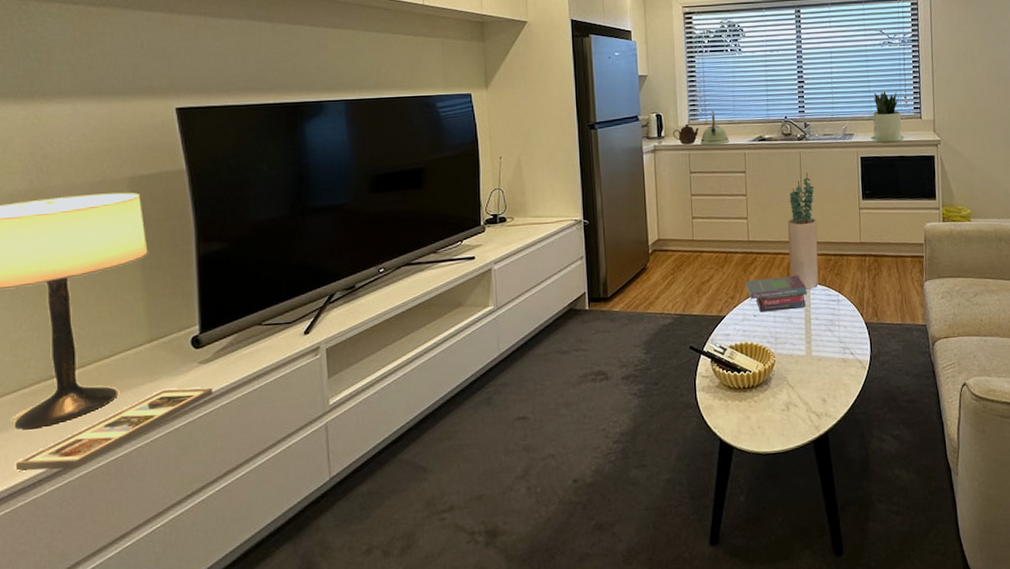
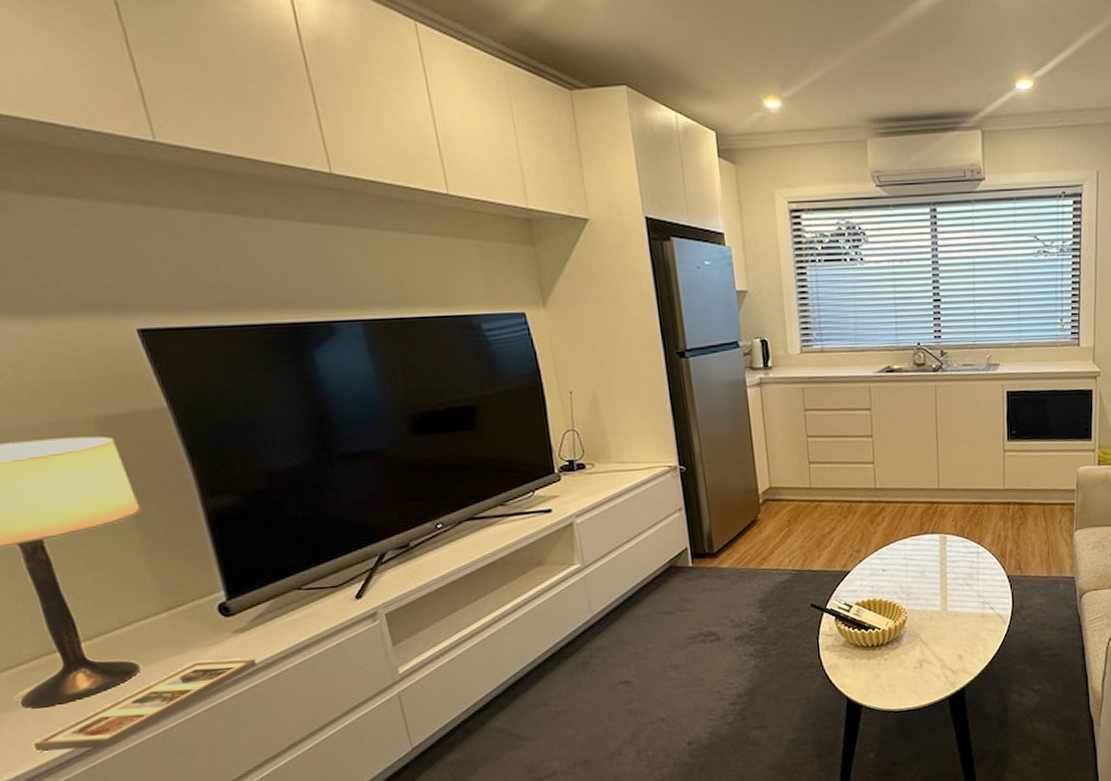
teapot: present [673,123,699,145] -> none [782,351,814,377]
kettle: present [700,110,730,146] -> none [816,335,851,379]
books: present [745,275,807,313] -> none [872,525,943,567]
vase: present [787,172,819,290] -> none [921,410,957,541]
planter: present [871,91,905,143] -> none [1019,313,1059,375]

